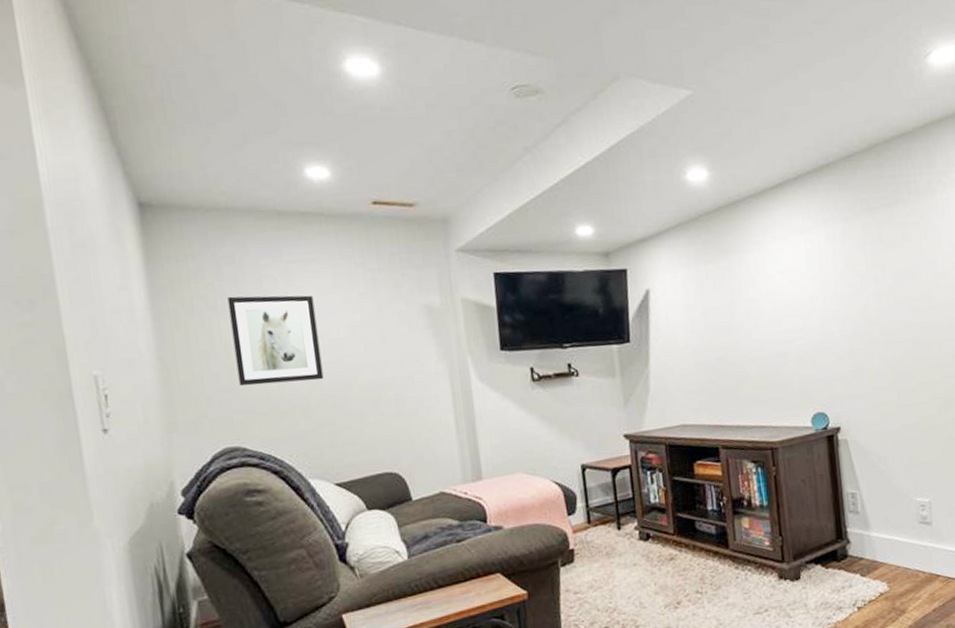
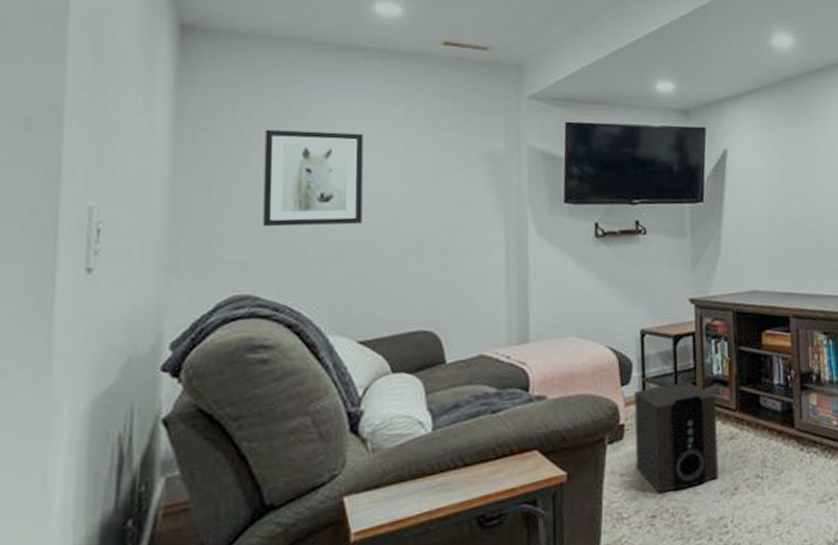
speaker: none [580,510,662,608] -> present [634,382,719,493]

